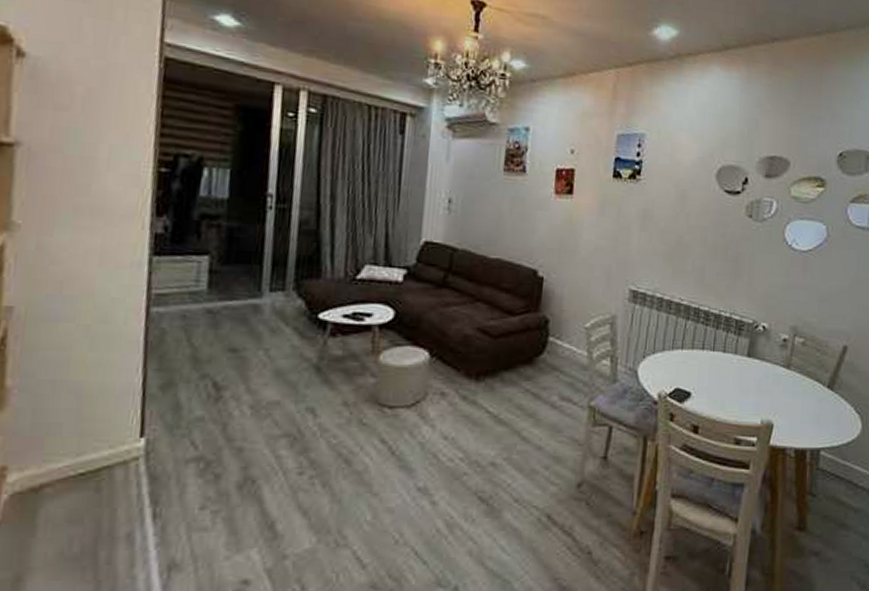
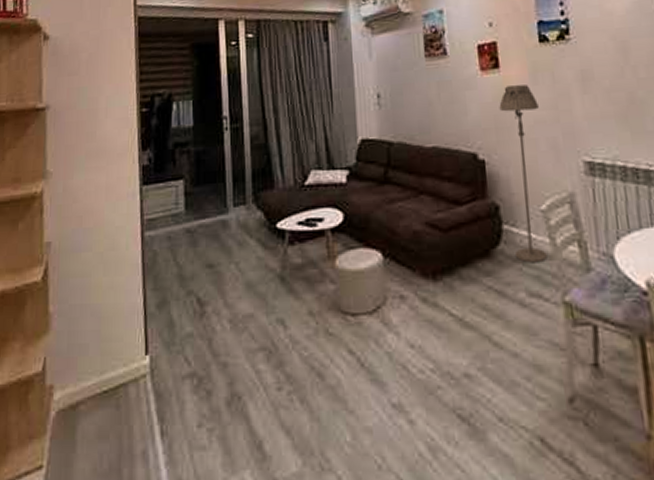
floor lamp: none [556,212,601,372] -> present [499,85,547,263]

